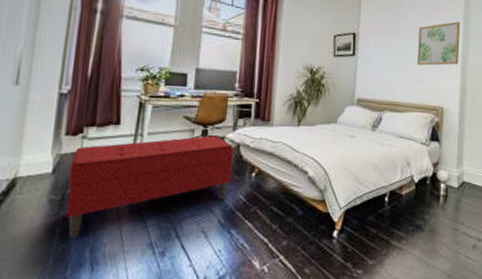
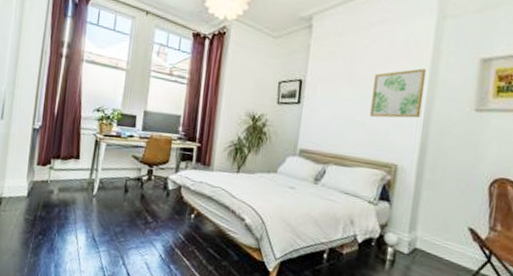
bench: present [65,135,234,238] -> none [37,175,176,254]

